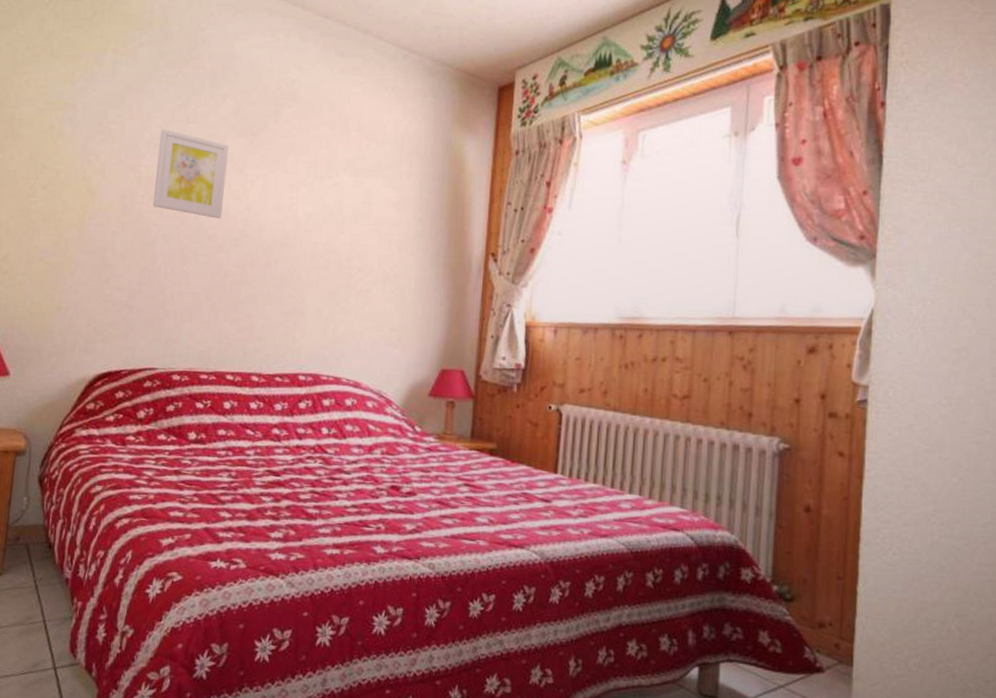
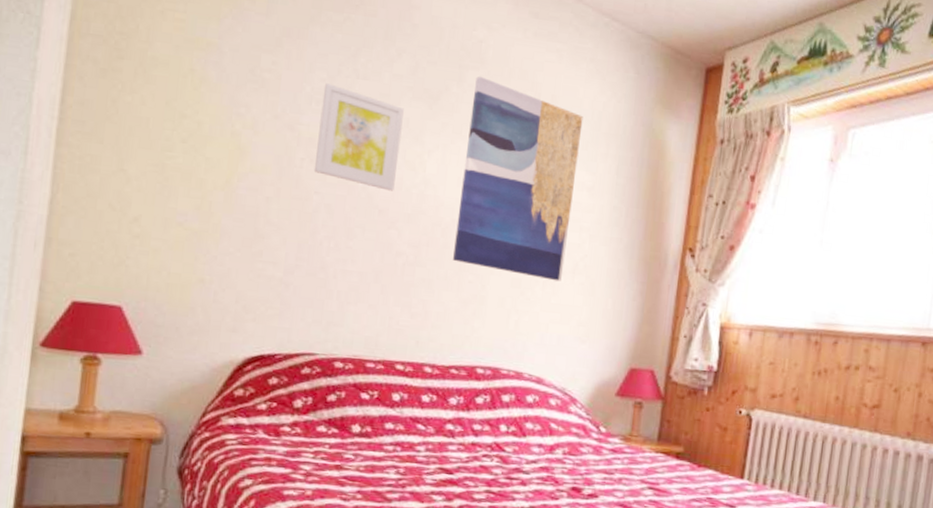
wall art: none [275,111,388,291] -> present [453,75,583,282]

